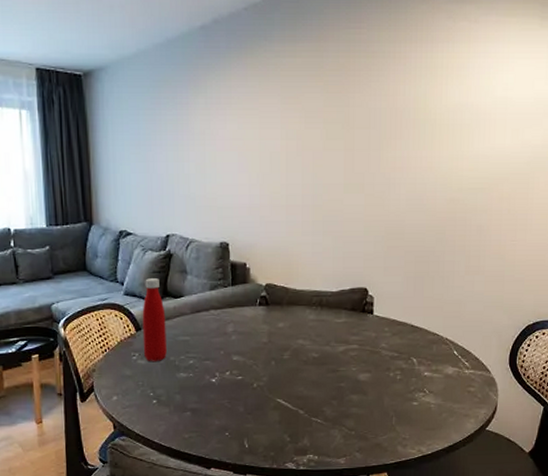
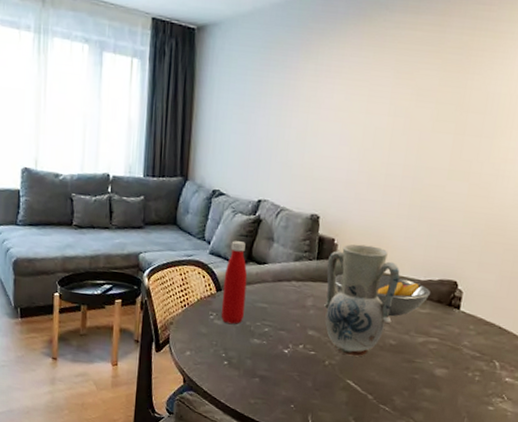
vase: none [242,265,313,375] -> present [323,244,400,357]
fruit bowl: none [251,292,345,331] -> present [334,274,431,317]

